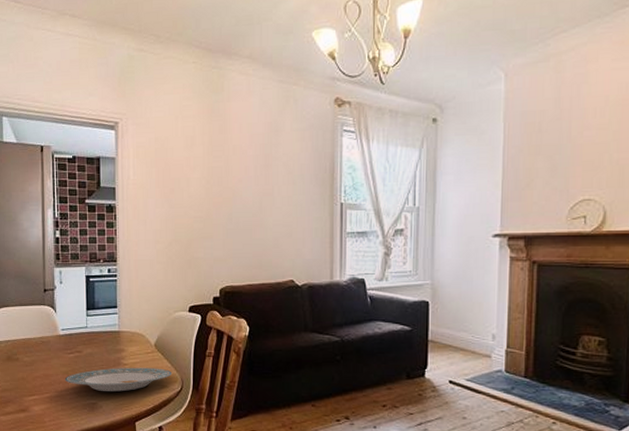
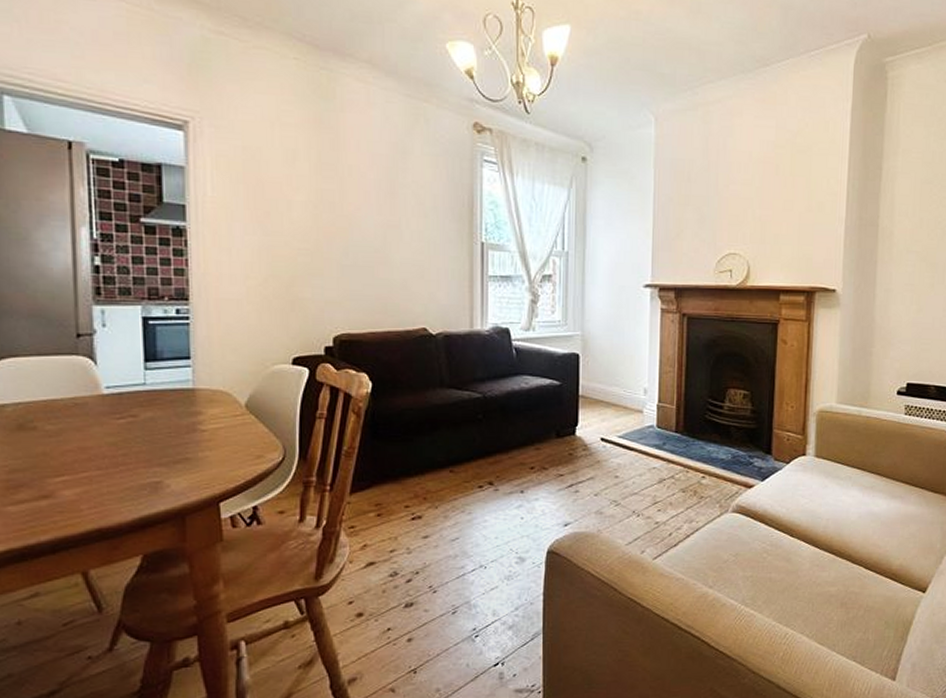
plate: present [64,367,172,392] -> none [111,434,270,466]

